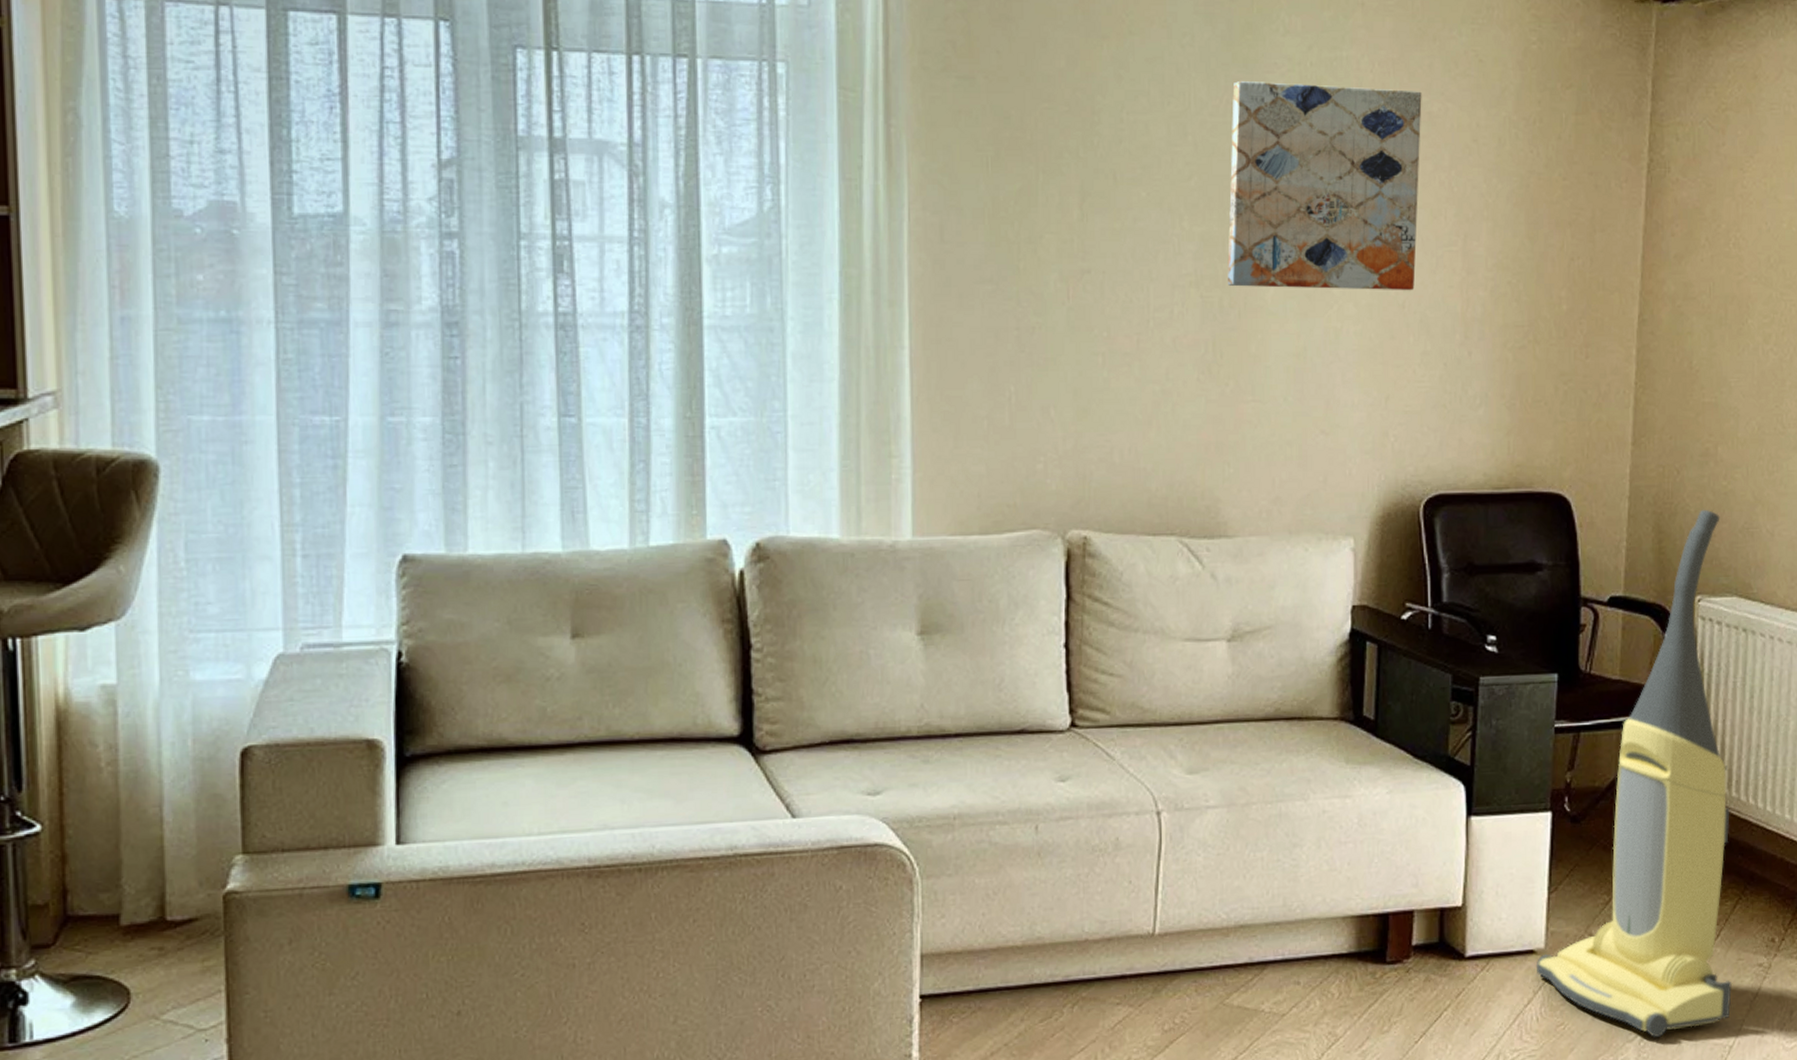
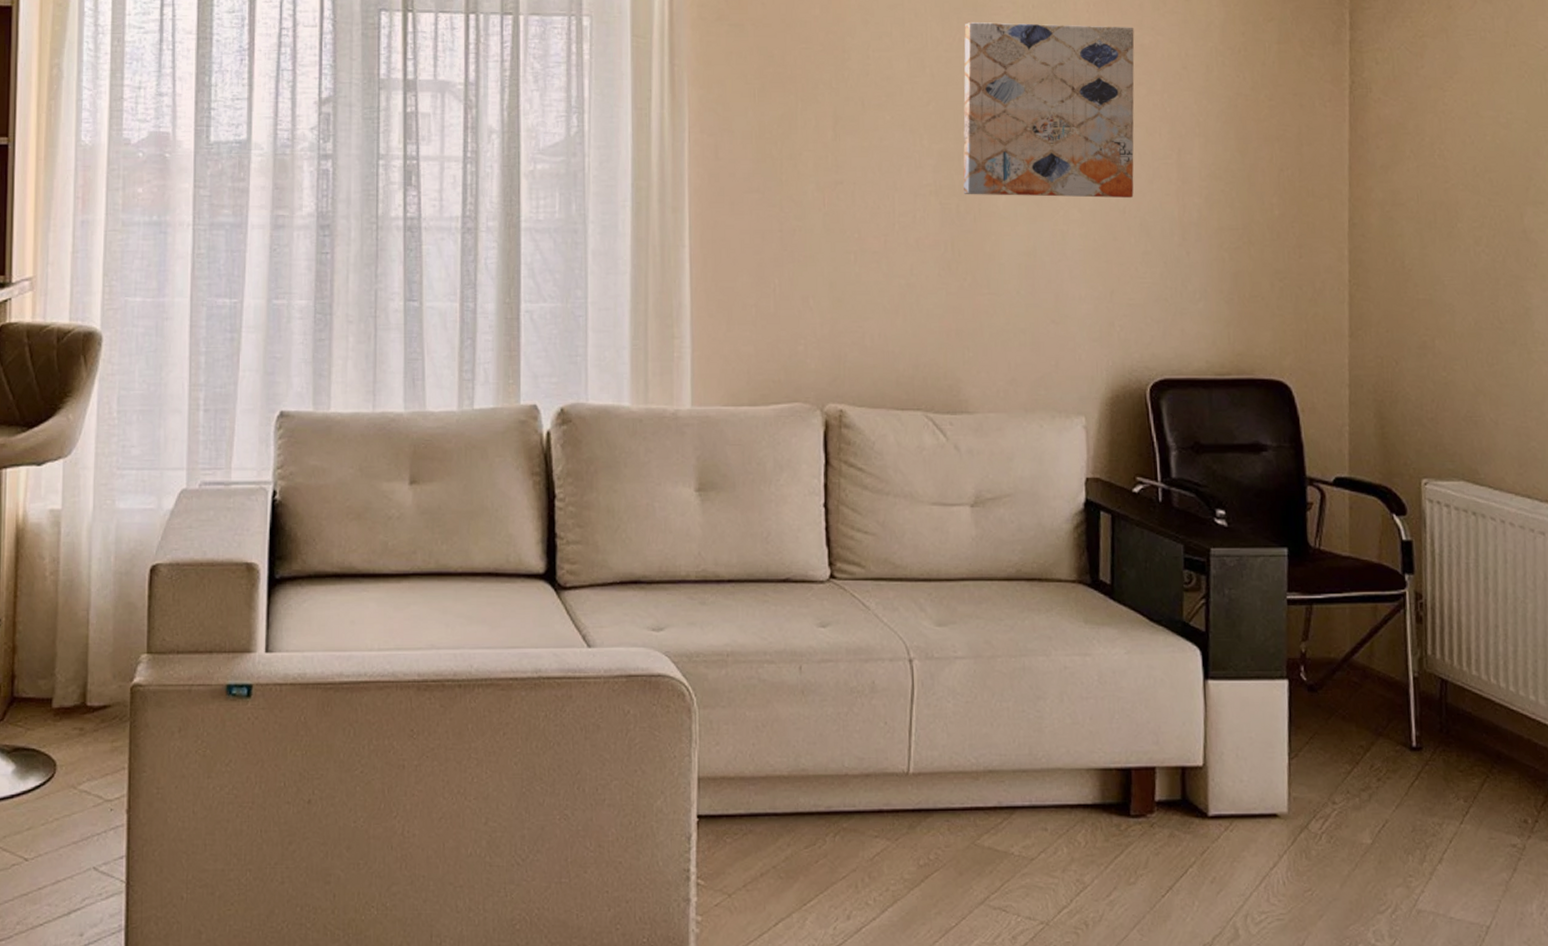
vacuum cleaner: present [1535,509,1733,1037] -> none [1279,398,1486,911]

